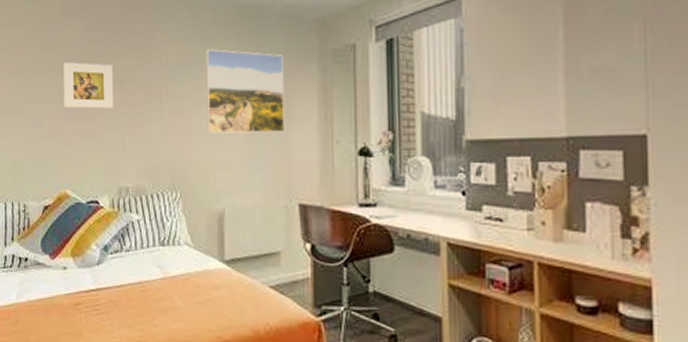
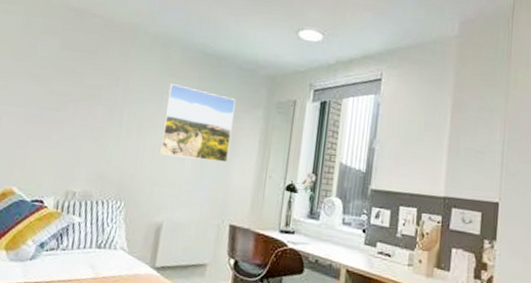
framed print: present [63,62,114,109] -> none [26,72,81,120]

